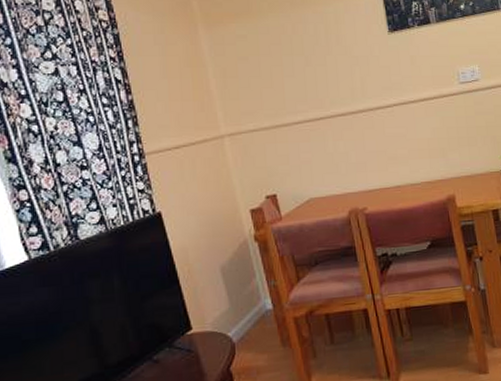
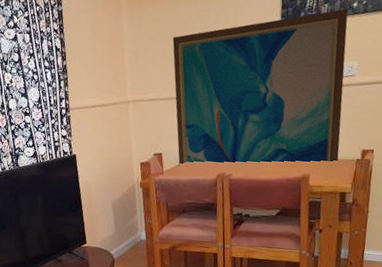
wall art: none [267,11,483,208] -> present [172,8,348,167]

